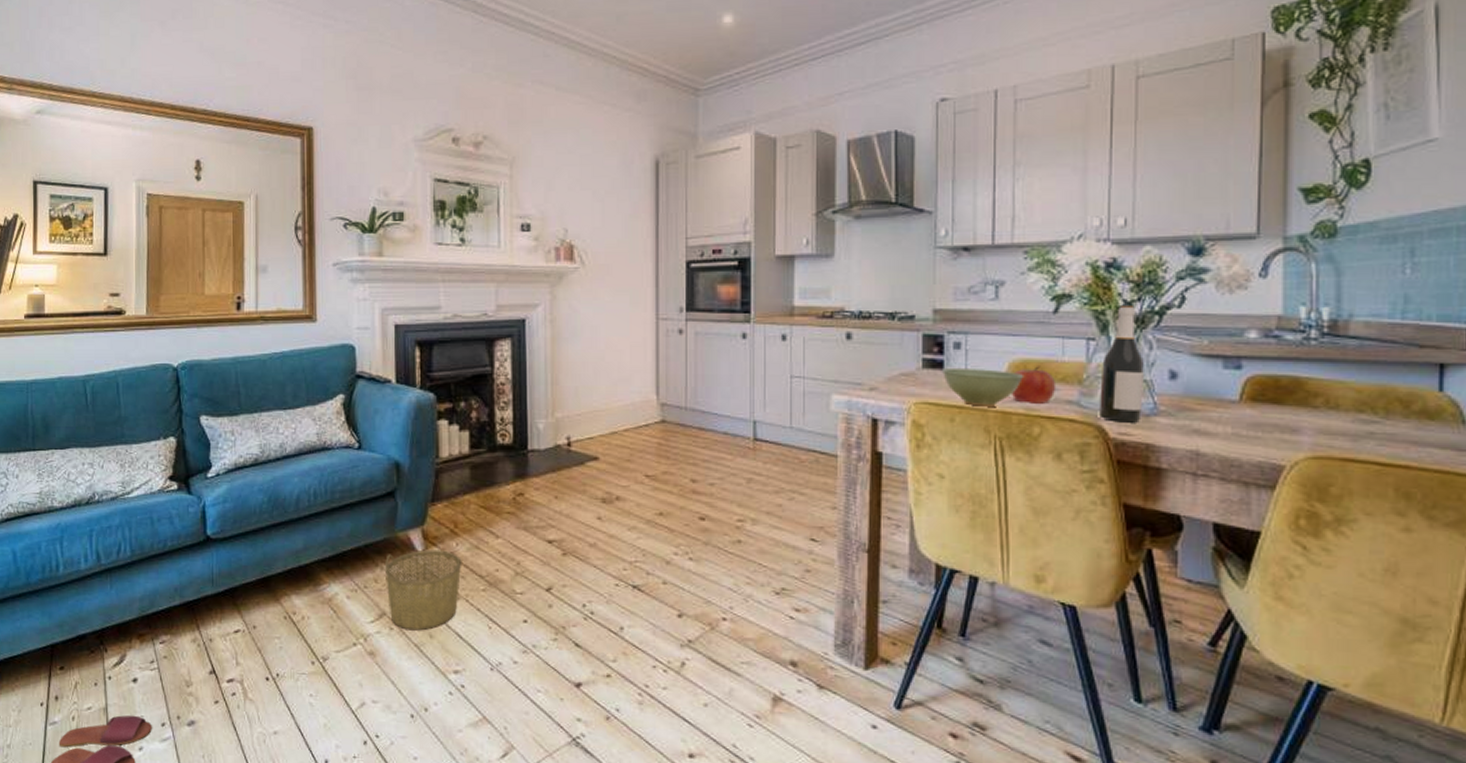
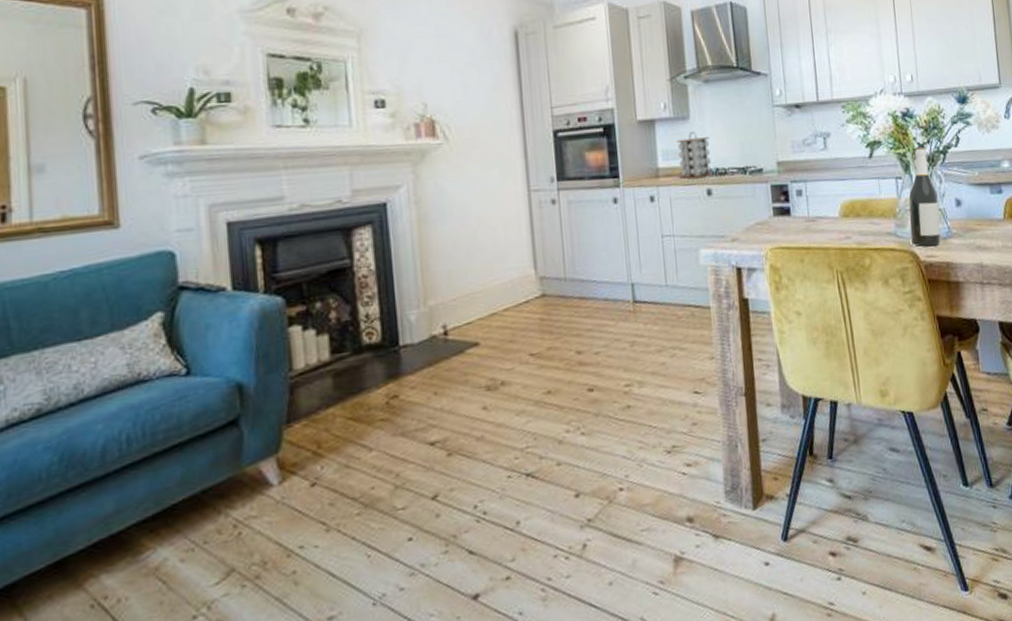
basket: present [385,549,462,631] -> none [230,477,330,584]
spice rack: none [818,270,855,321] -> present [677,131,713,180]
bowl: present [943,367,1023,408] -> none [790,211,853,247]
fruit: present [1012,366,1057,404] -> none [845,205,879,239]

